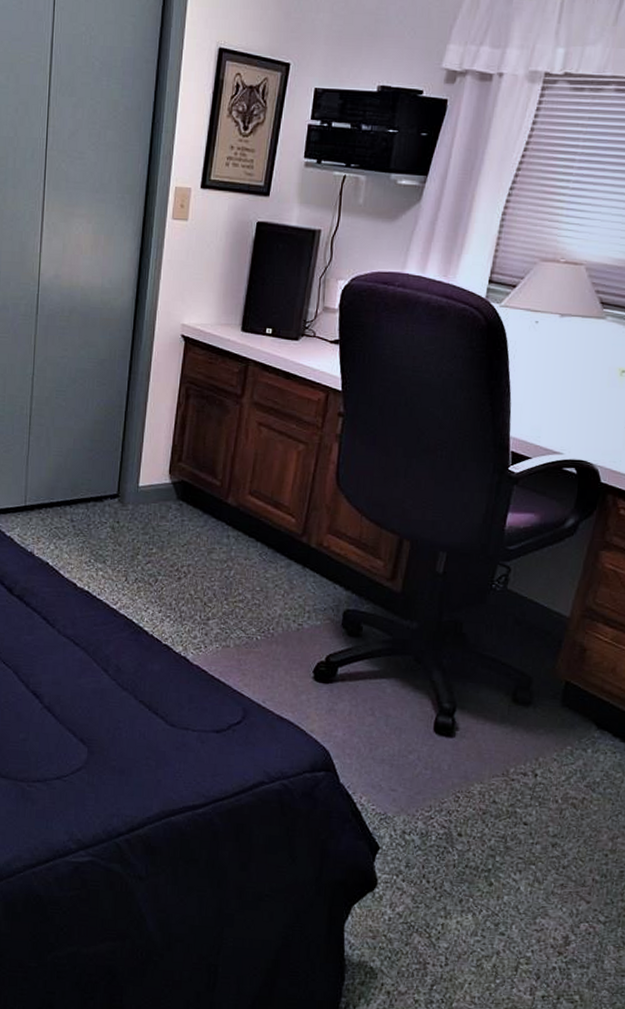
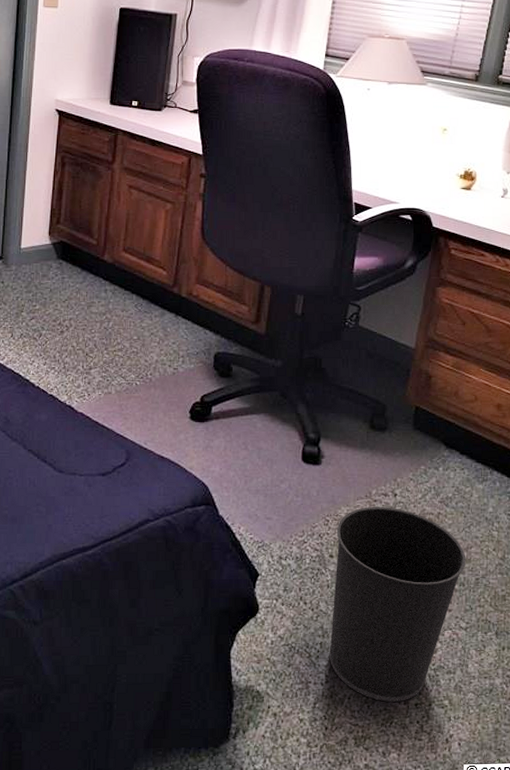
wastebasket: none [451,786,611,992] -> present [329,507,466,702]

